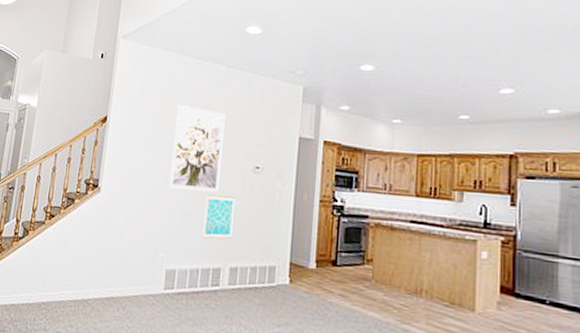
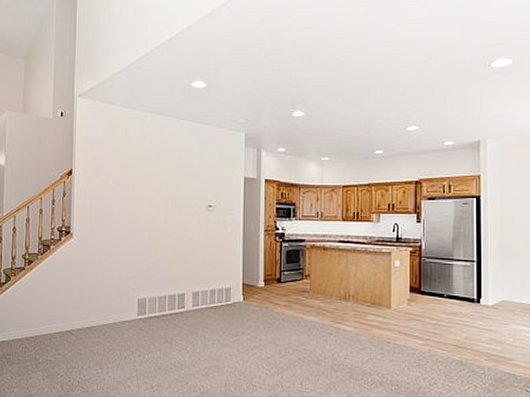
wall art: present [169,104,226,192] -> none [134,154,179,230]
wall art: present [202,194,235,240] -> none [167,232,193,270]

